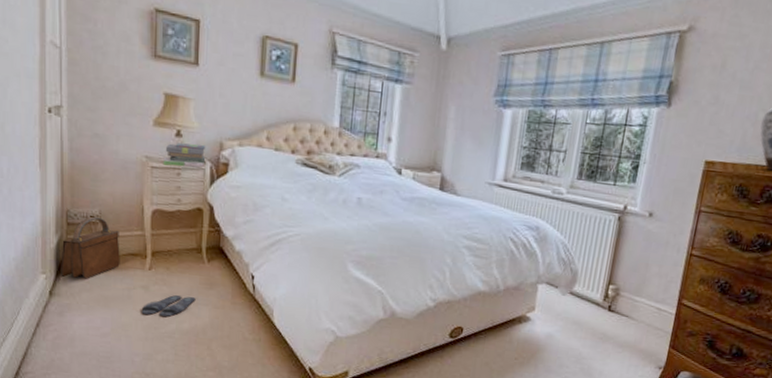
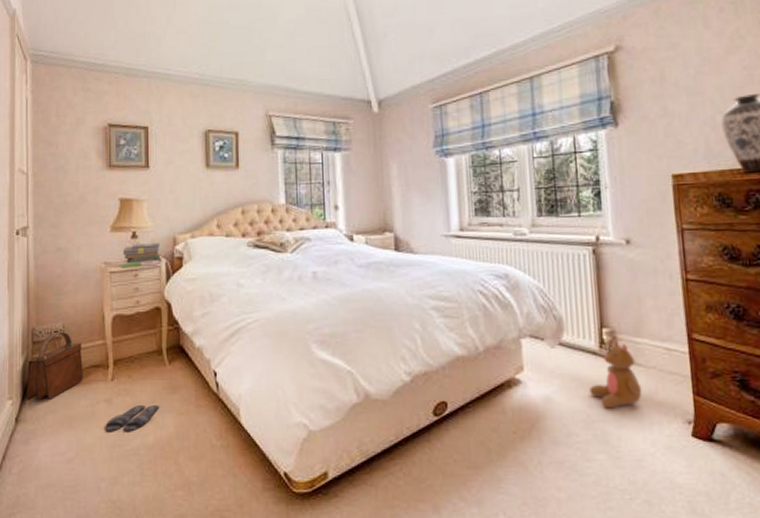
teddy bear: none [586,294,630,350] -> present [589,338,642,409]

